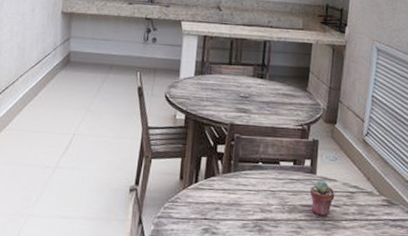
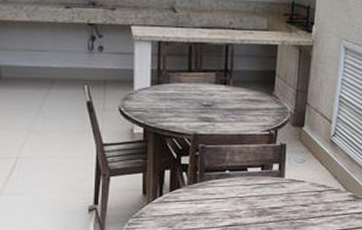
potted succulent: present [310,181,335,216] -> none [278,183,303,216]

